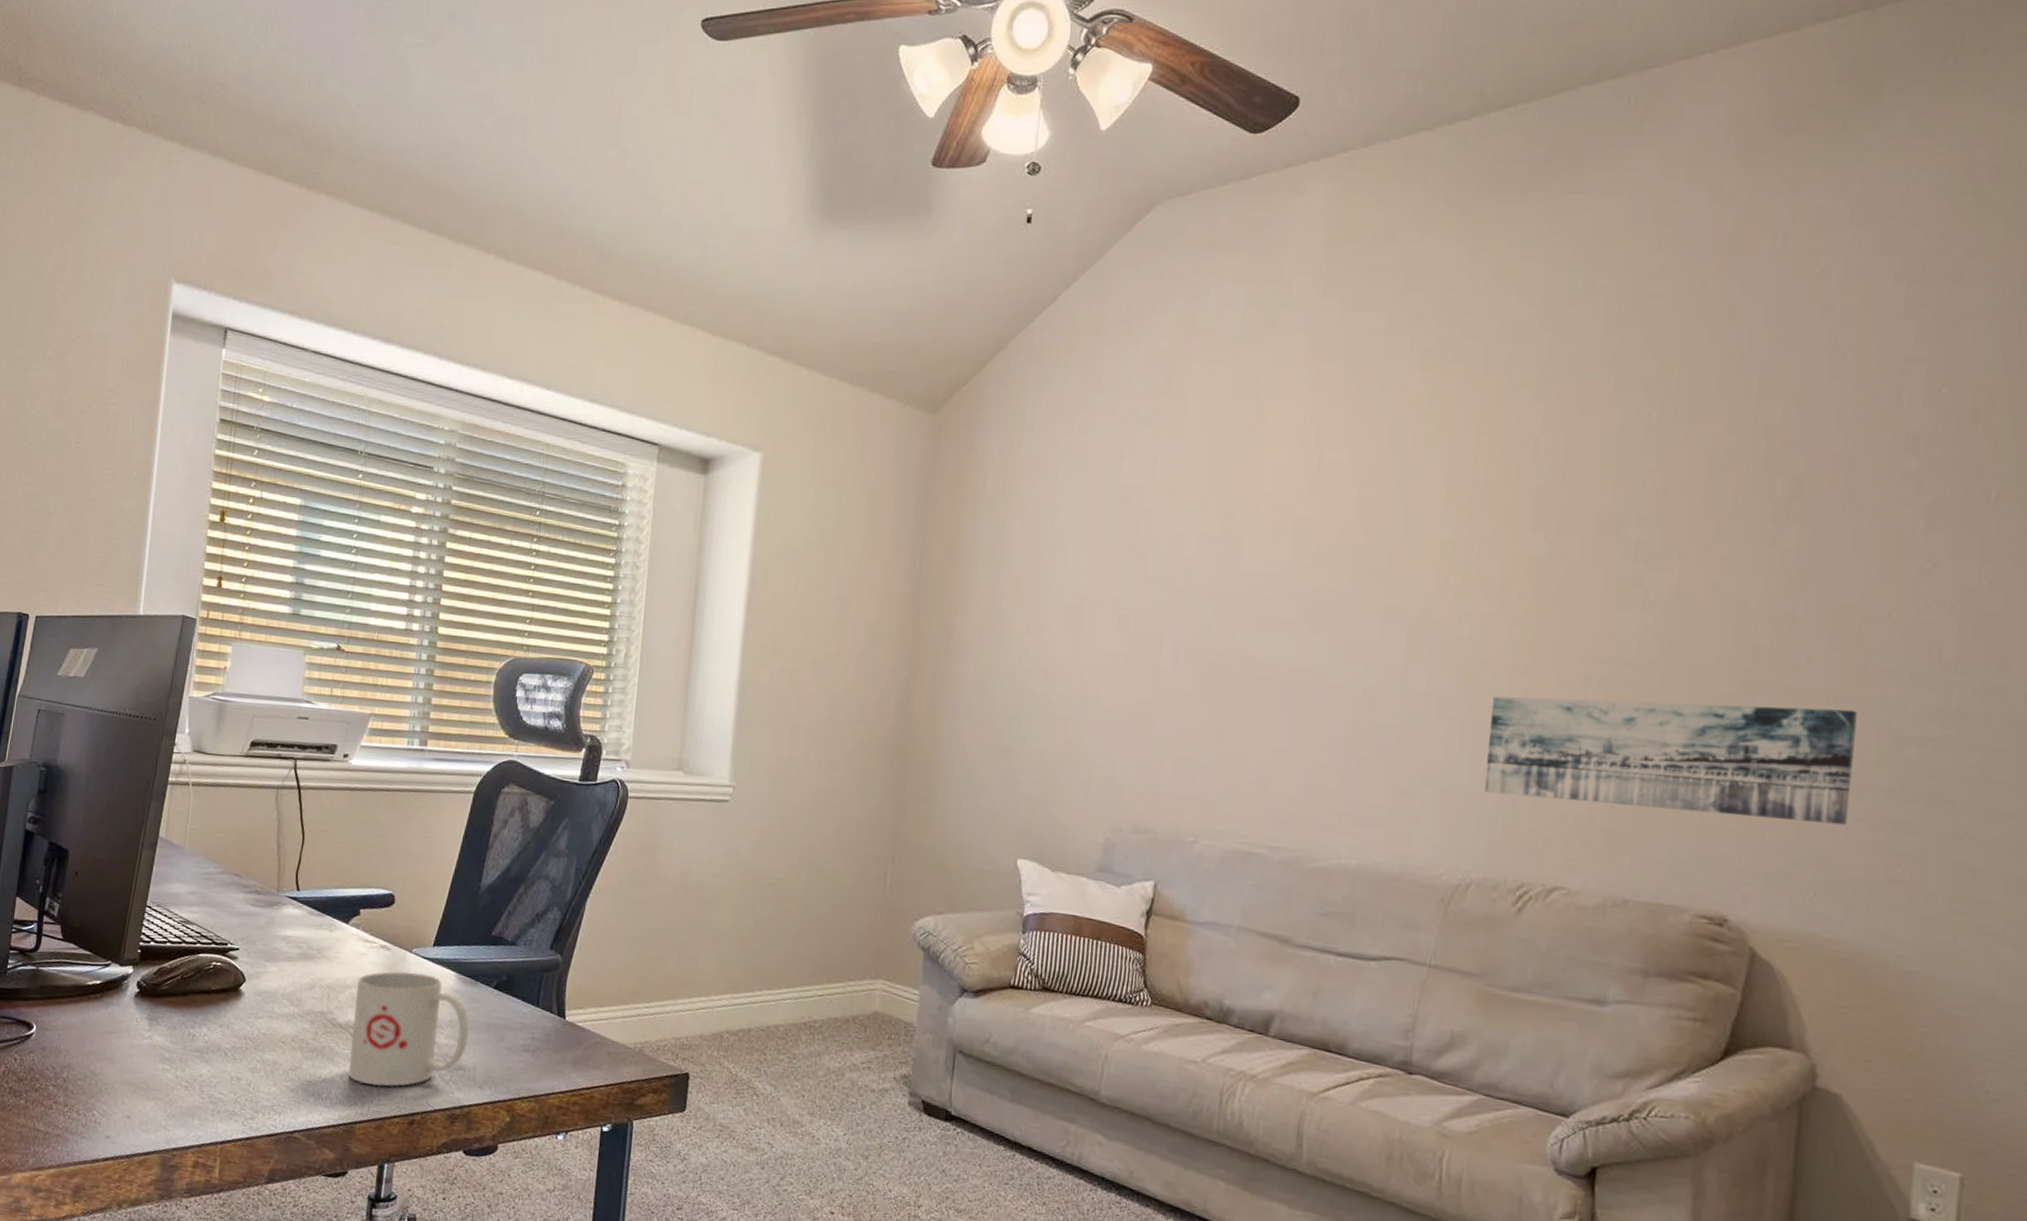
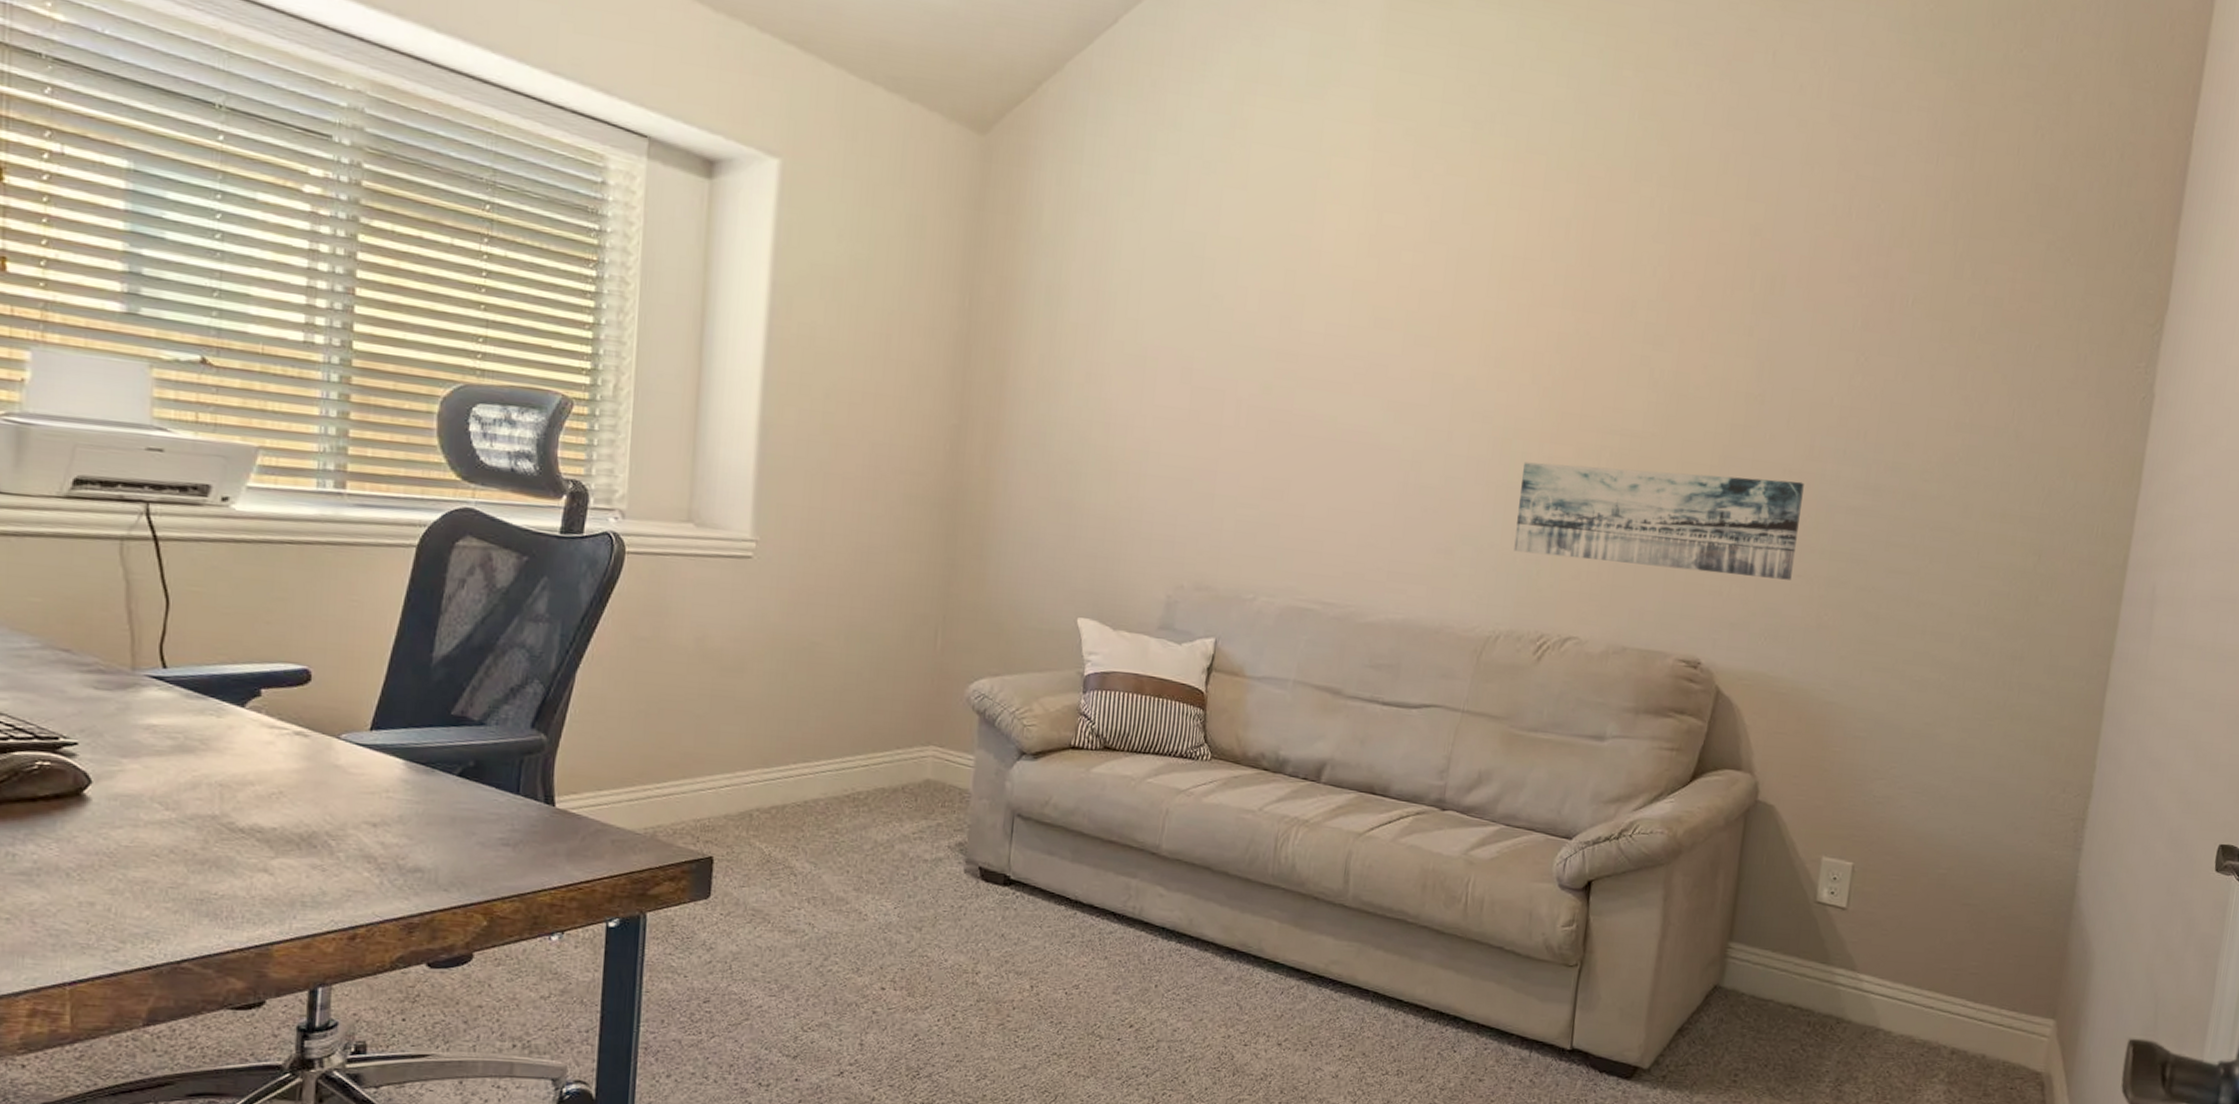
mug: present [348,971,470,1087] -> none [257,761,428,899]

